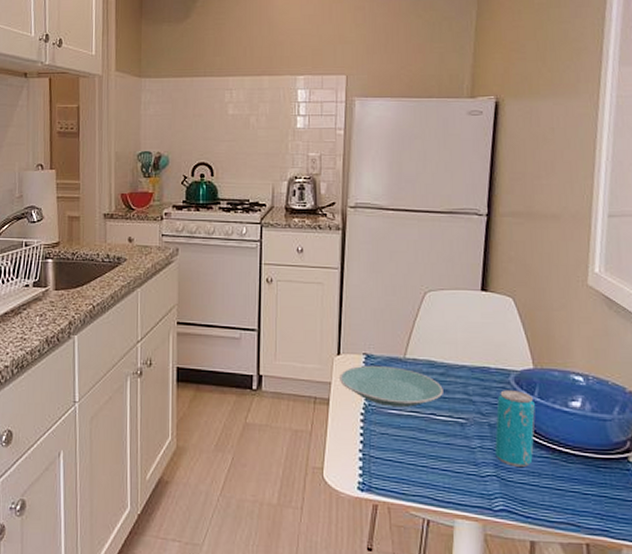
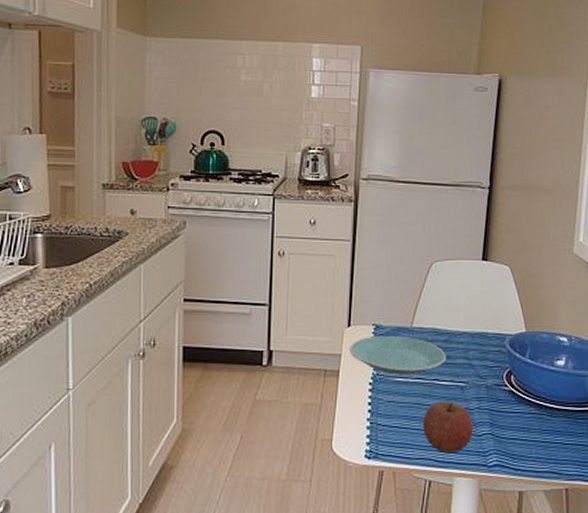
apple: none [419,437,476,494] -> present [423,401,473,454]
beverage can: present [495,390,535,467] -> none [490,353,526,424]

